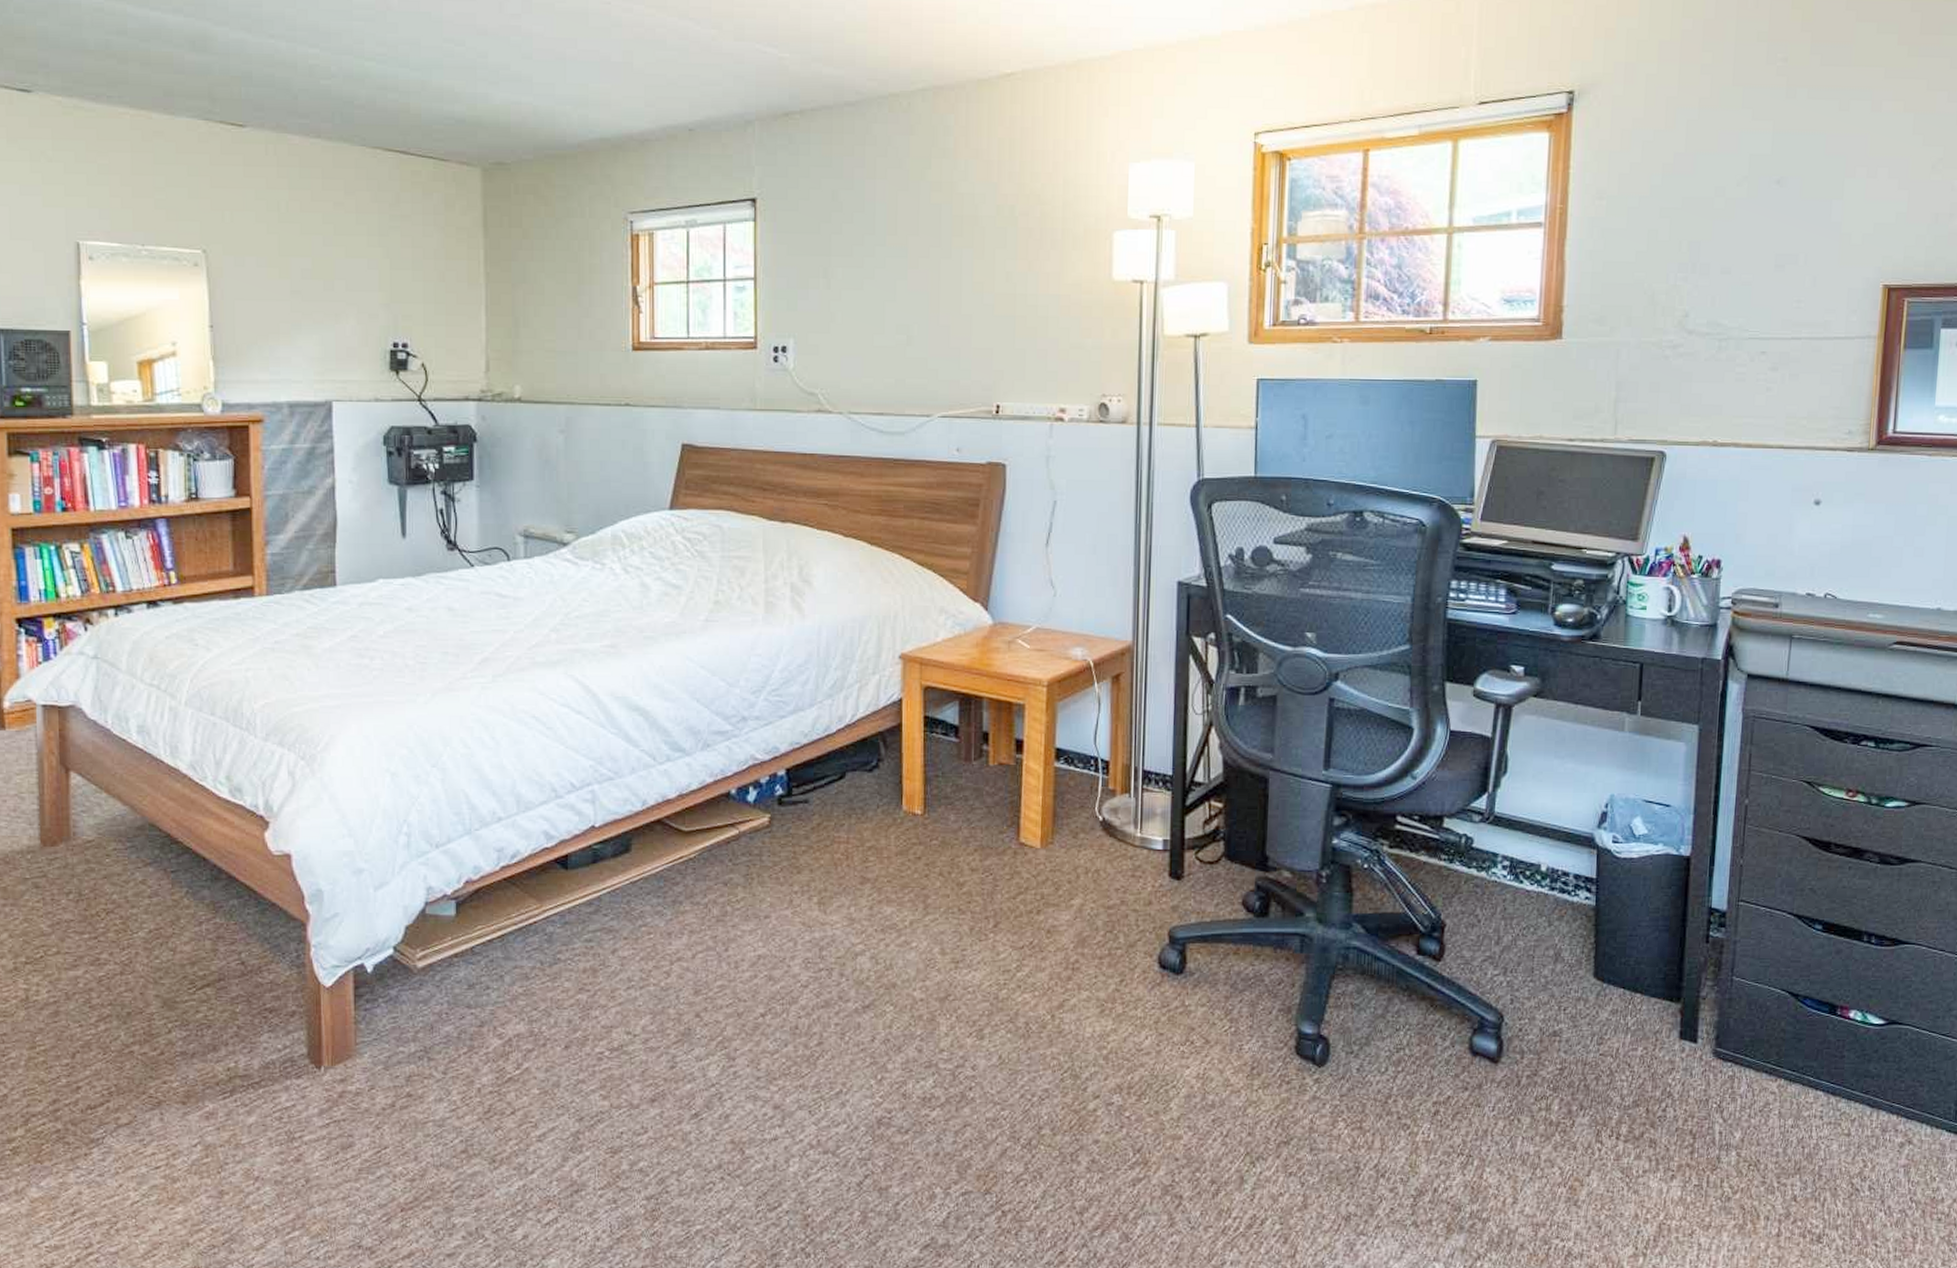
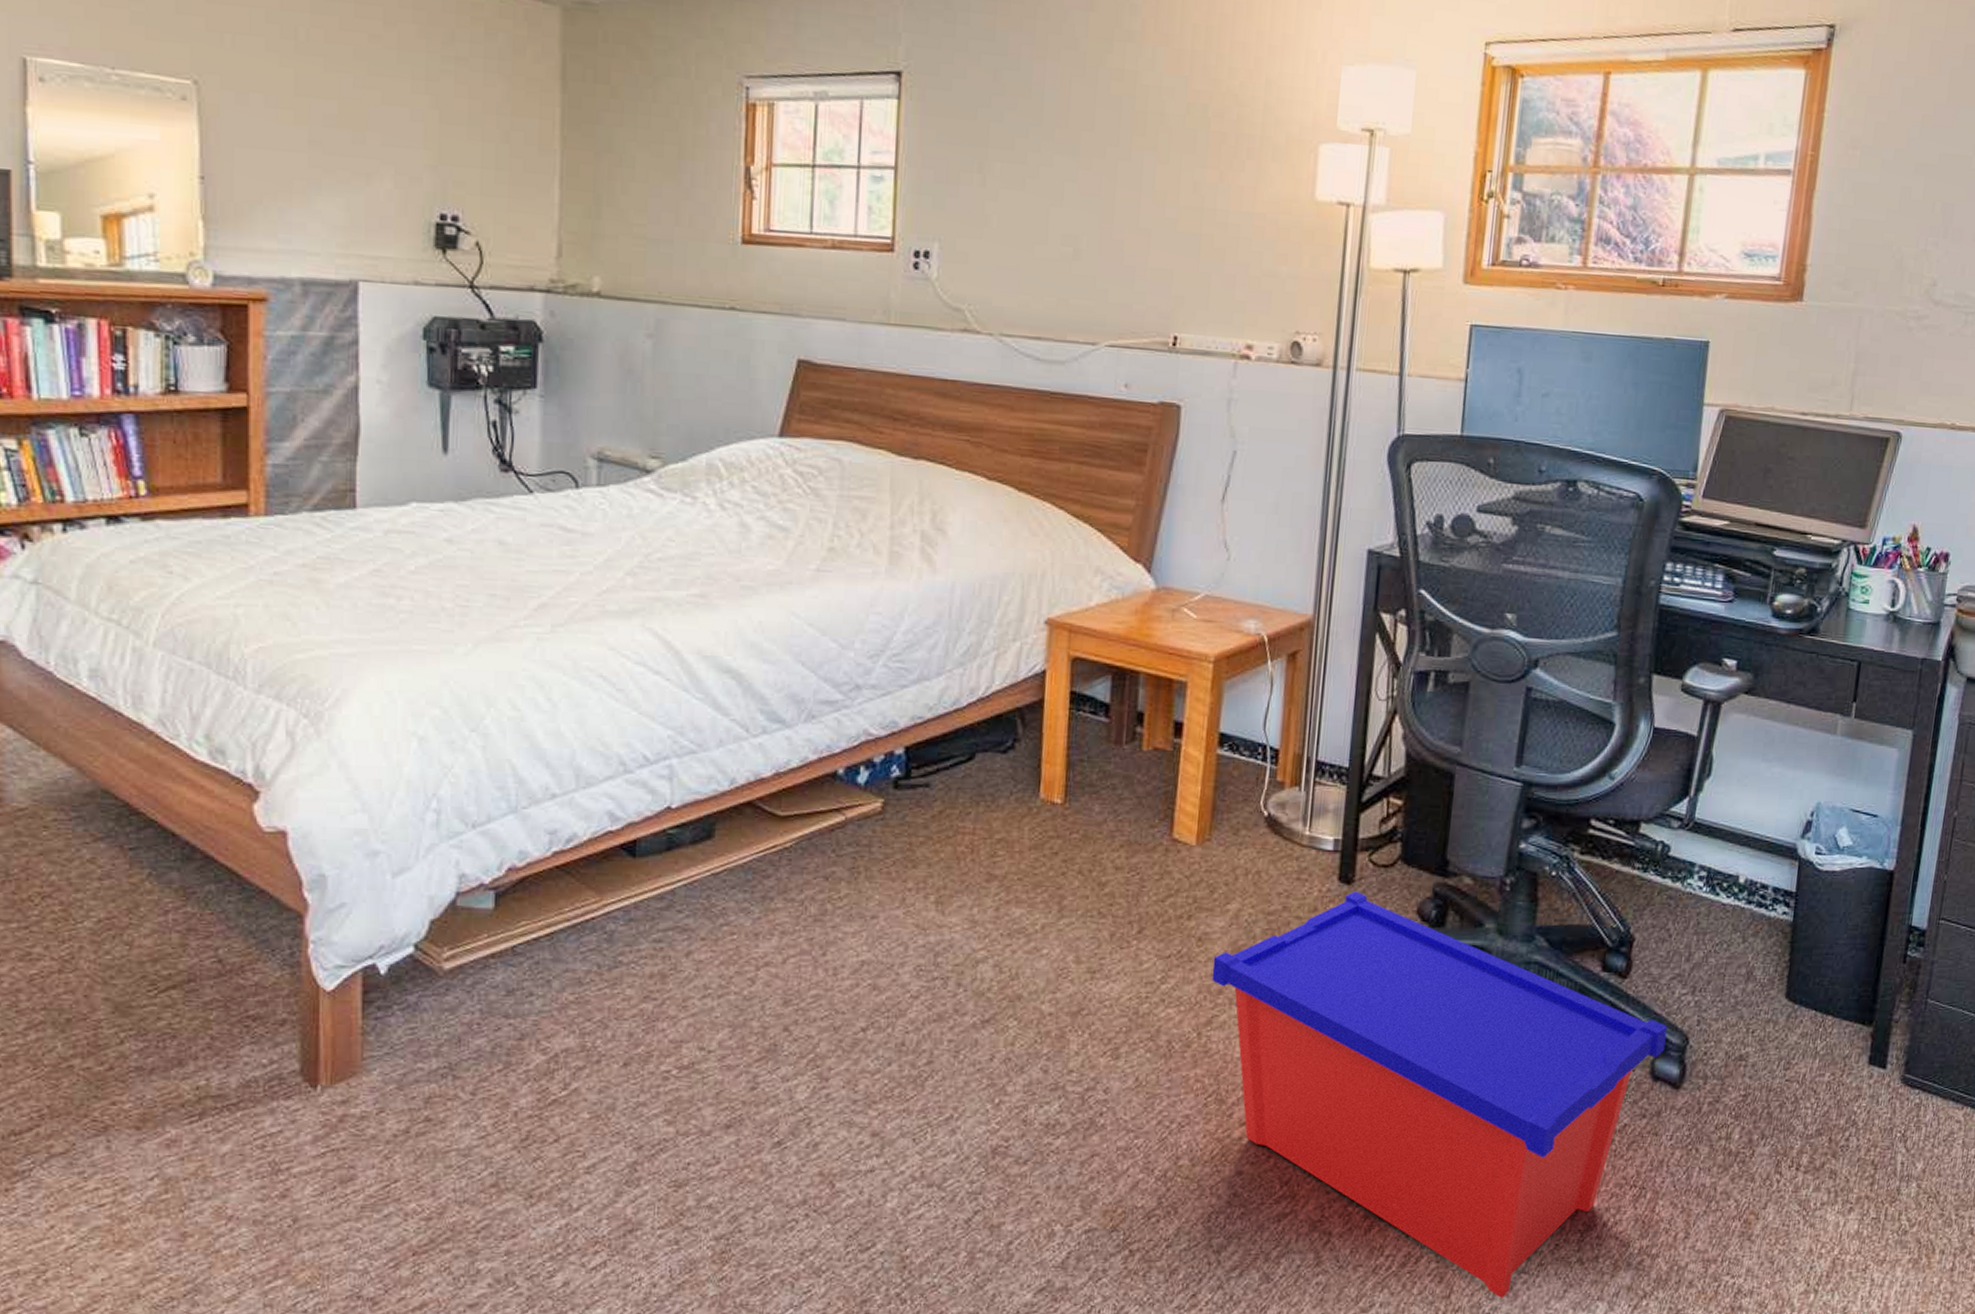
storage bin: none [1061,886,1482,1258] -> present [1211,891,1667,1298]

